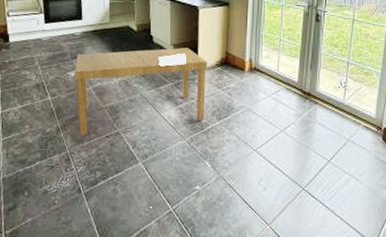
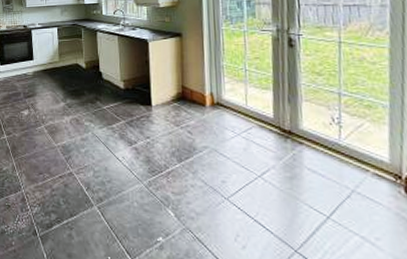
dining table: present [75,47,207,136] -> none [28,83,162,176]

